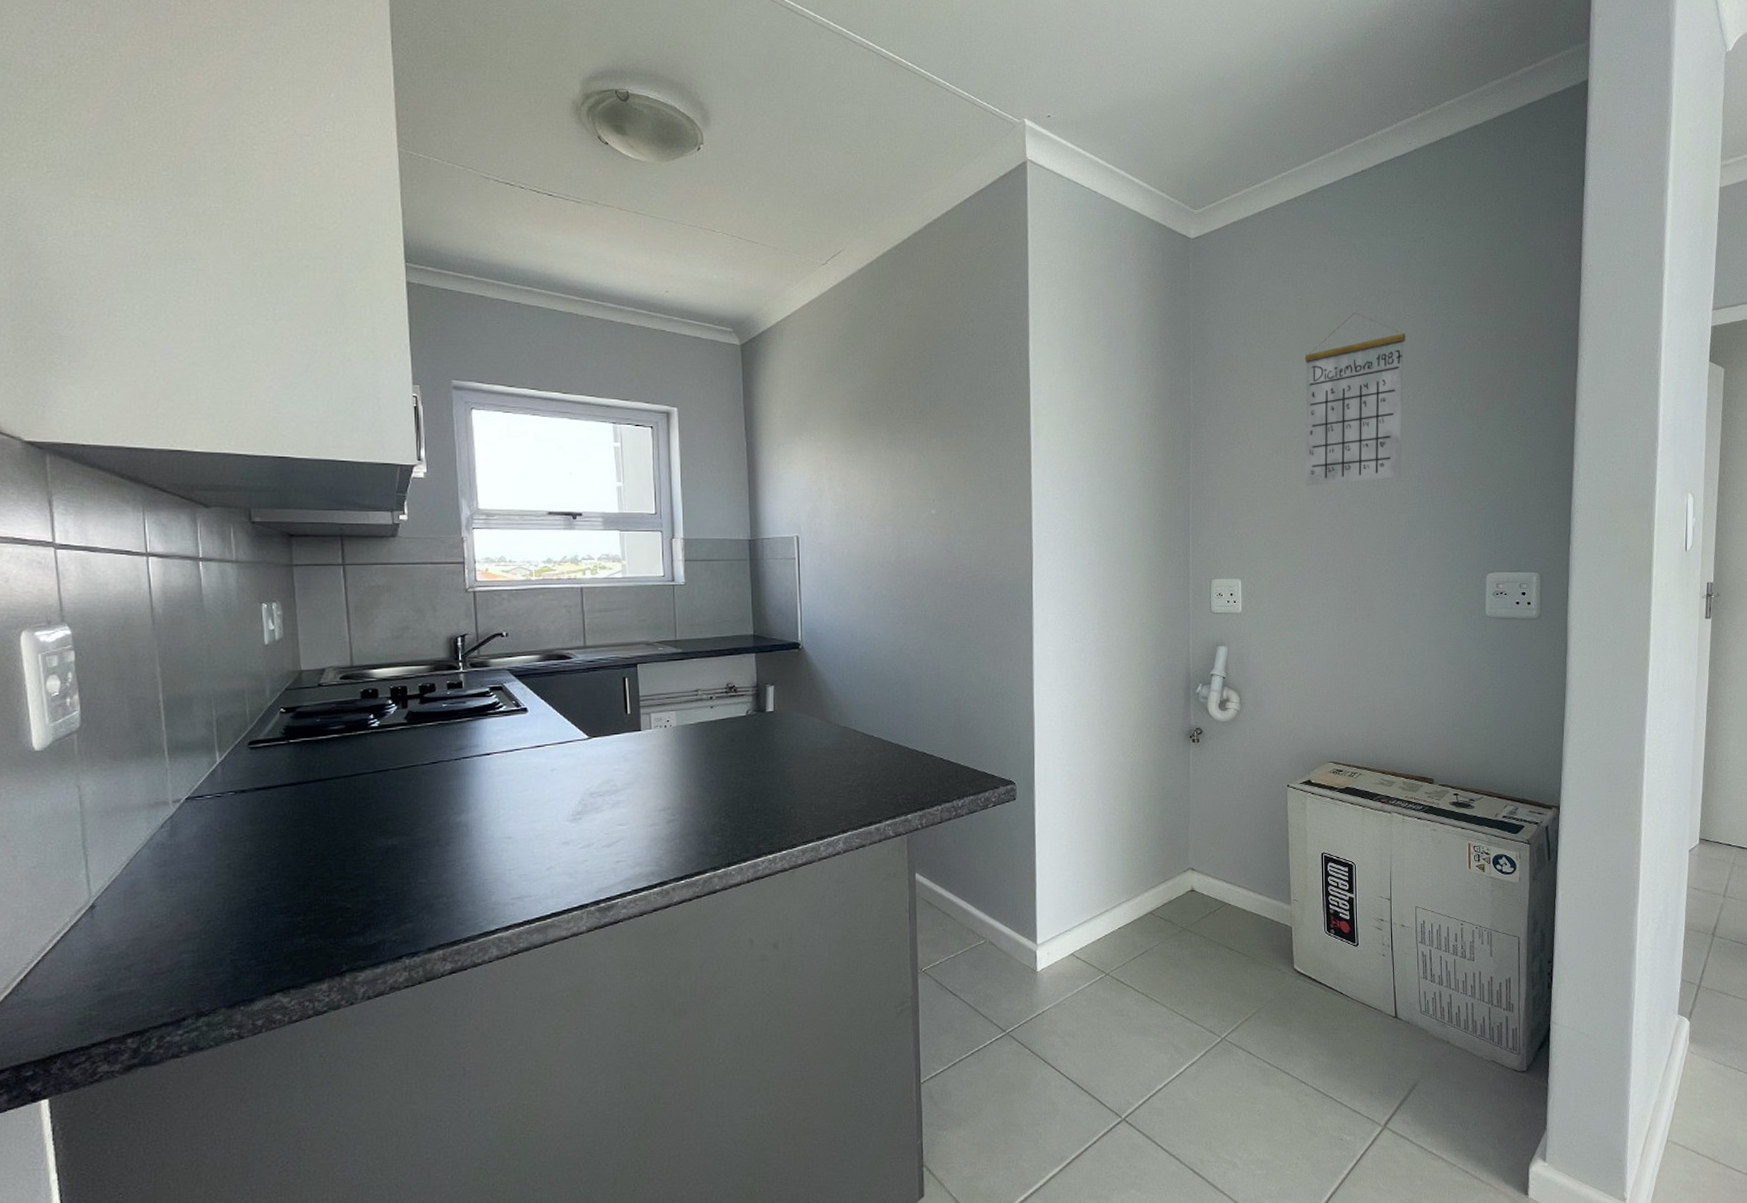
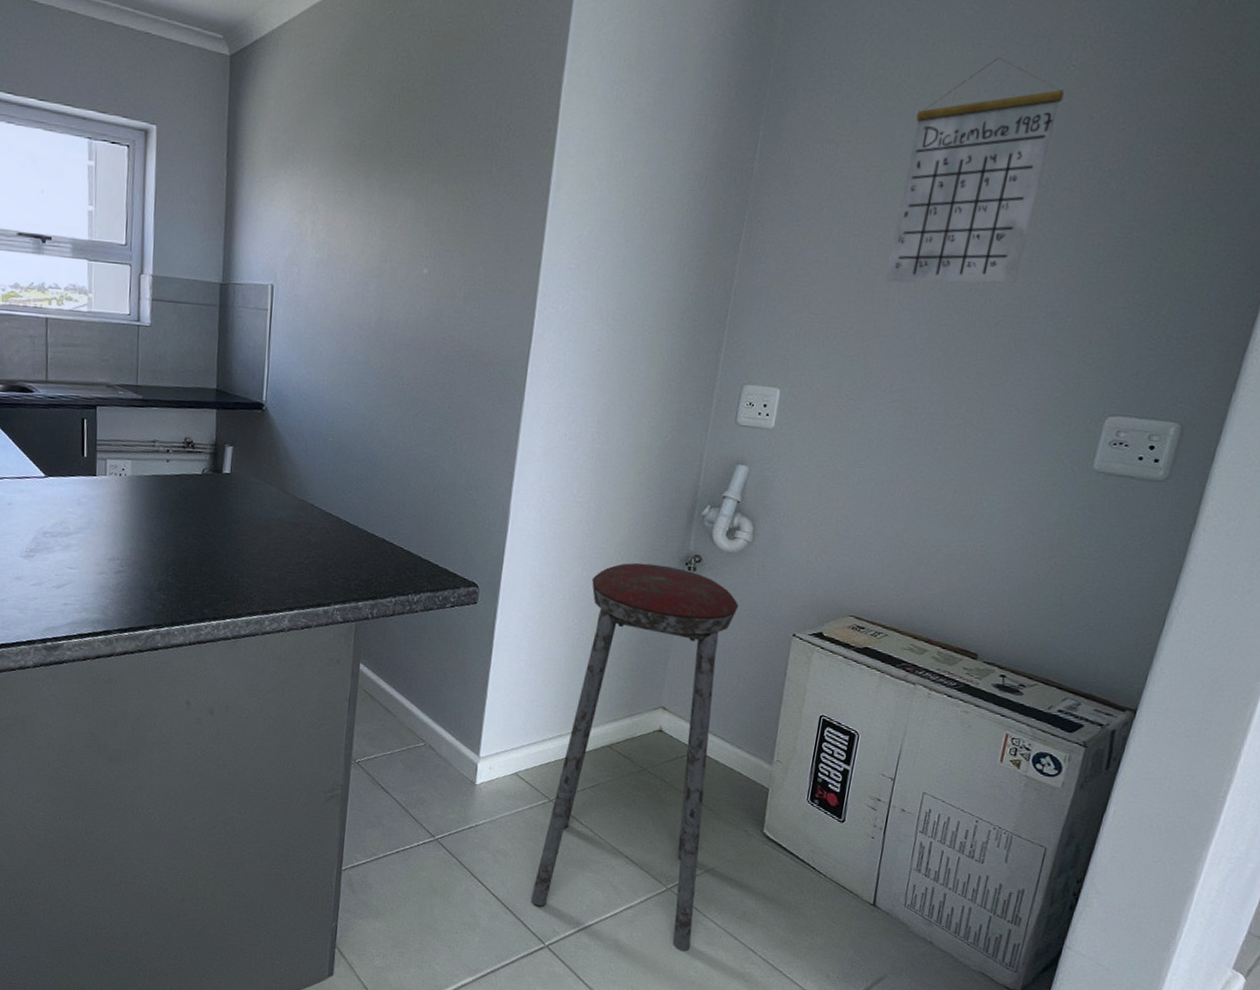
music stool: none [1102,741,1250,1097] -> present [531,562,739,952]

